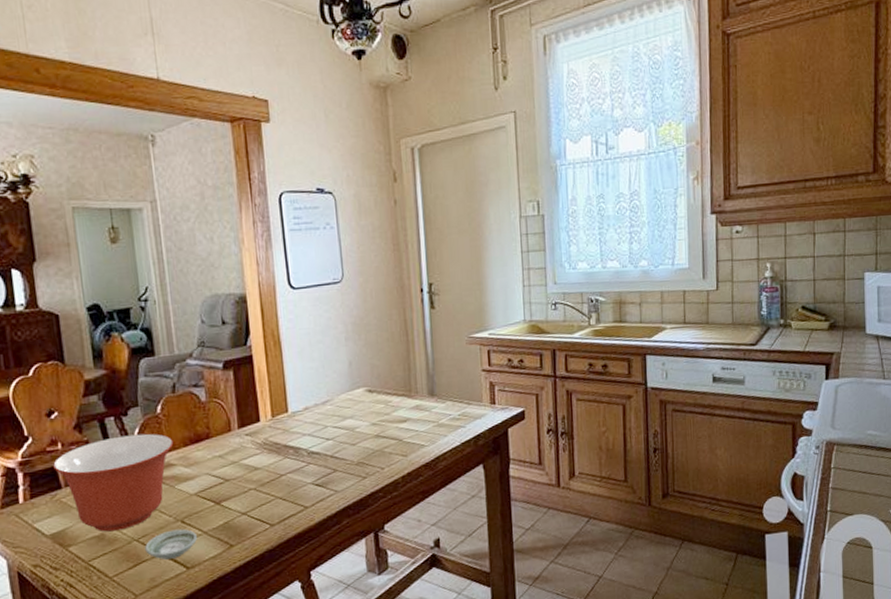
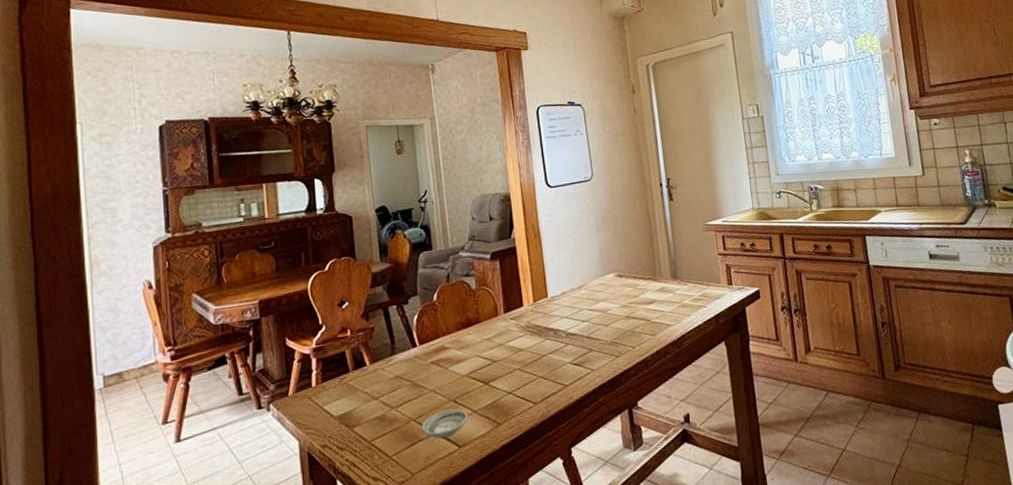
mixing bowl: present [53,433,174,532] -> none [343,320,448,413]

